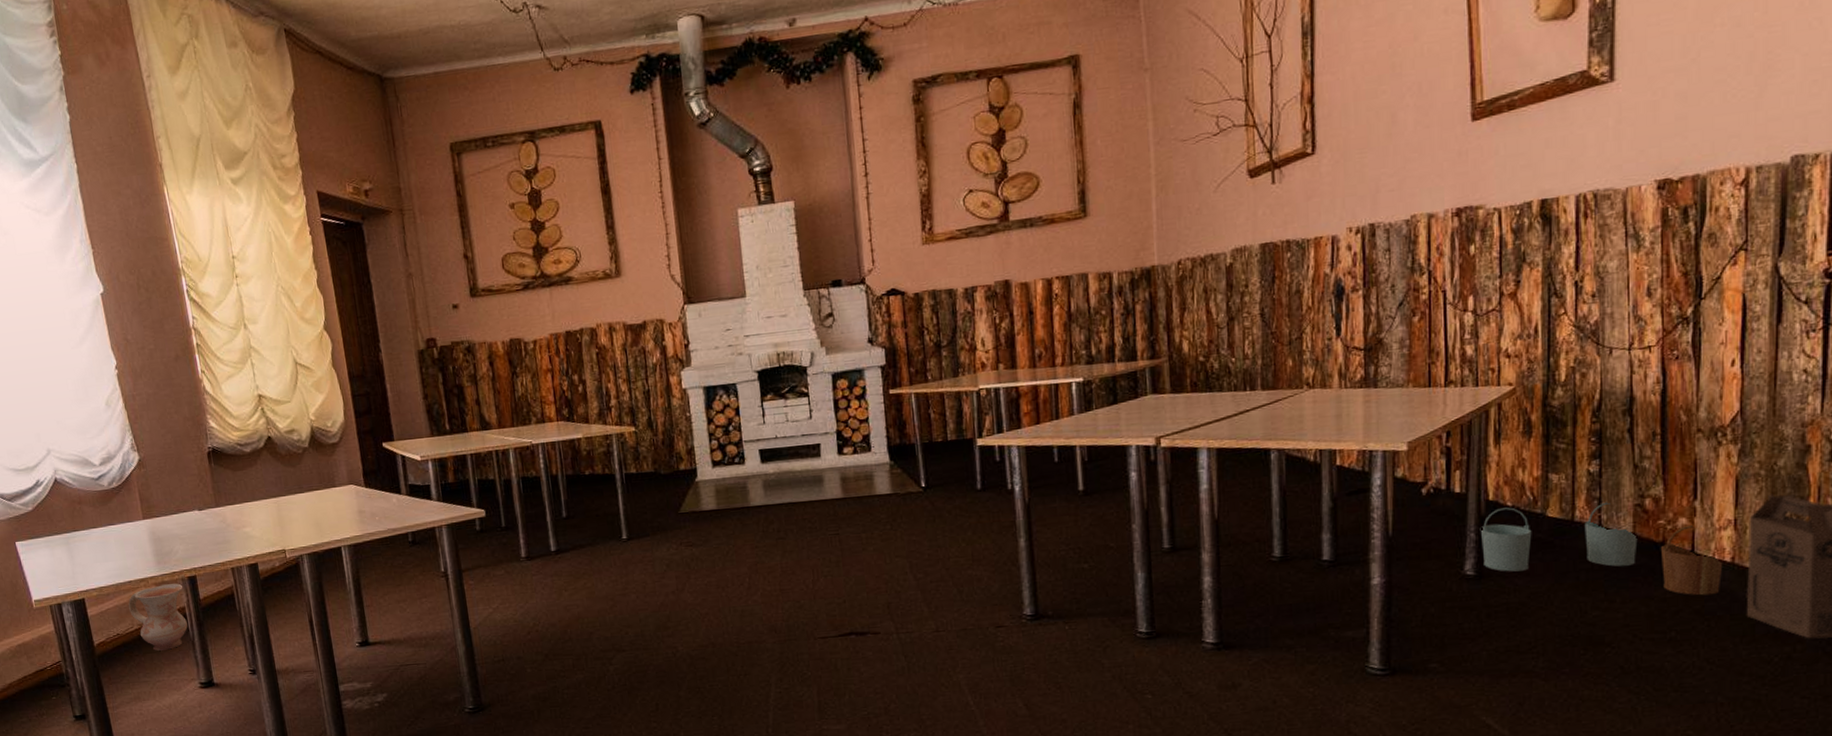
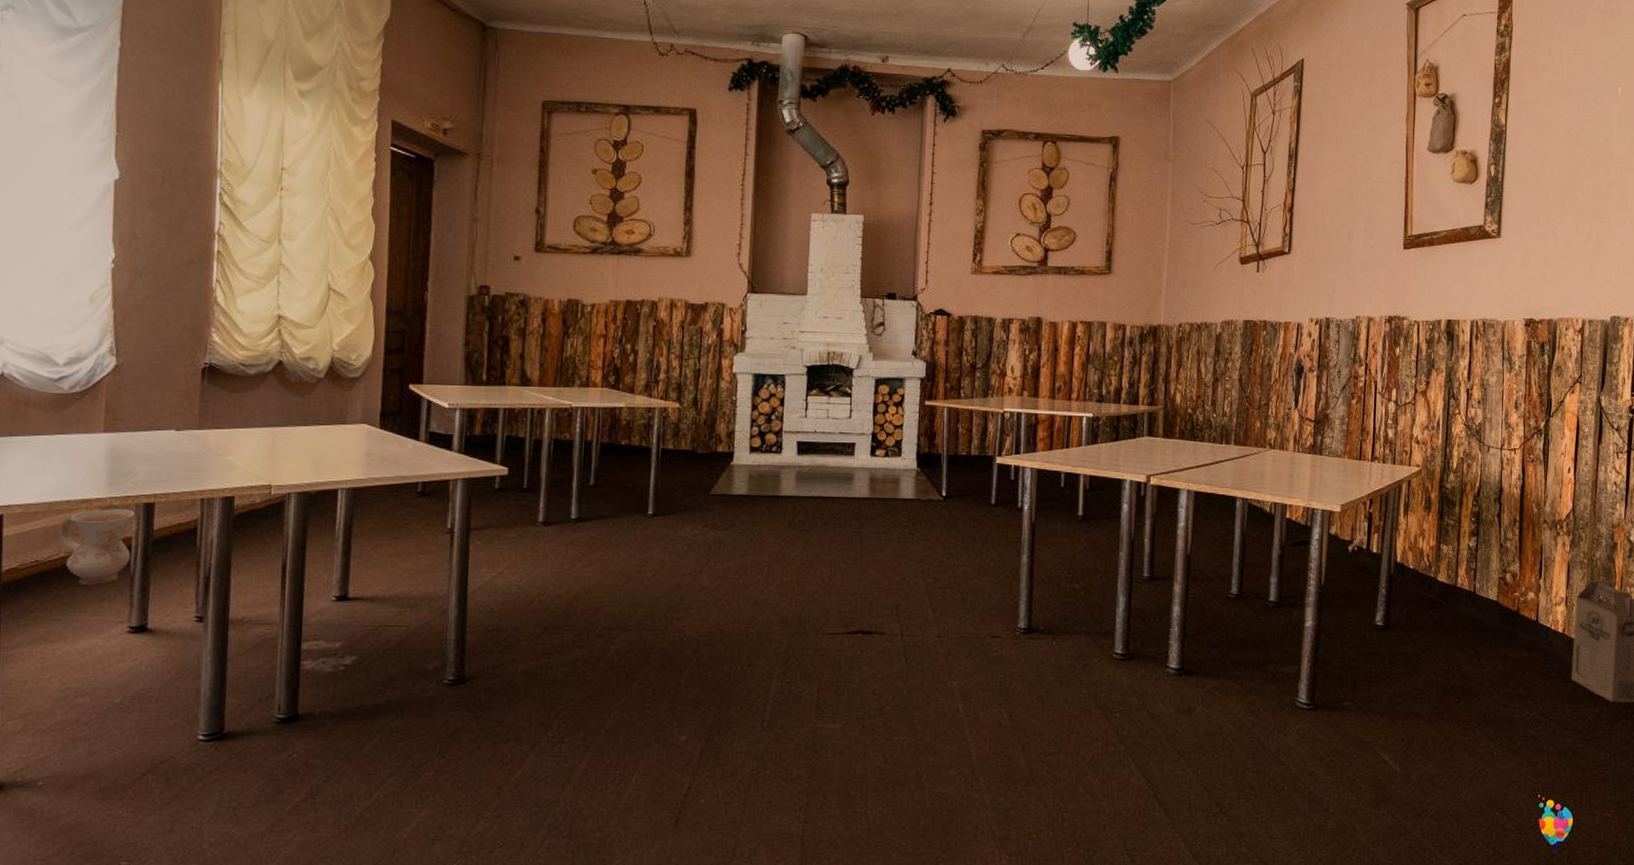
bucket: present [1480,502,1723,596] -> none [1389,570,1557,659]

